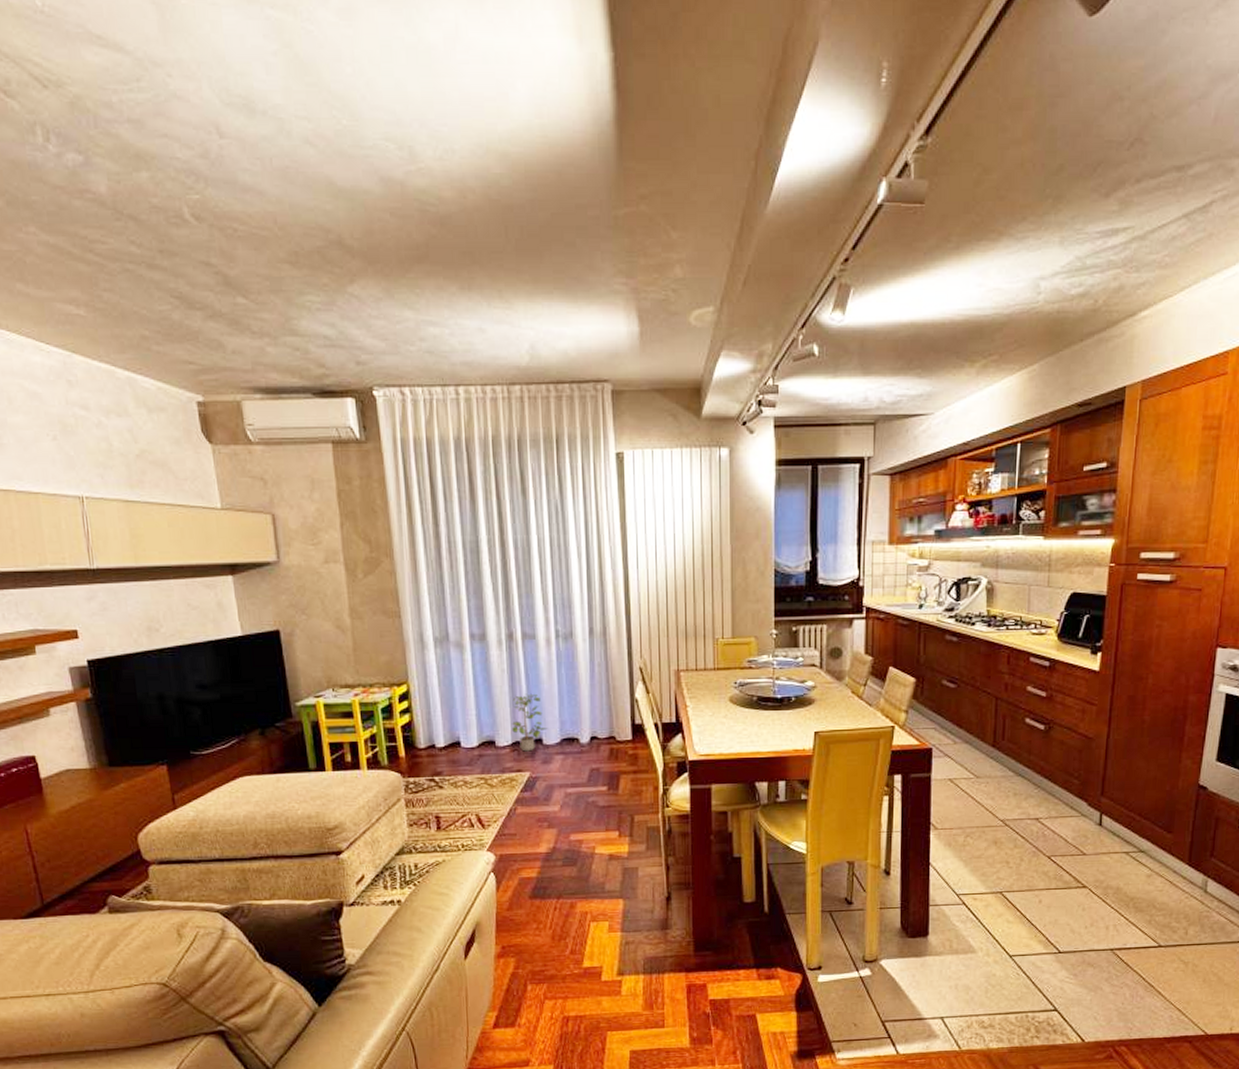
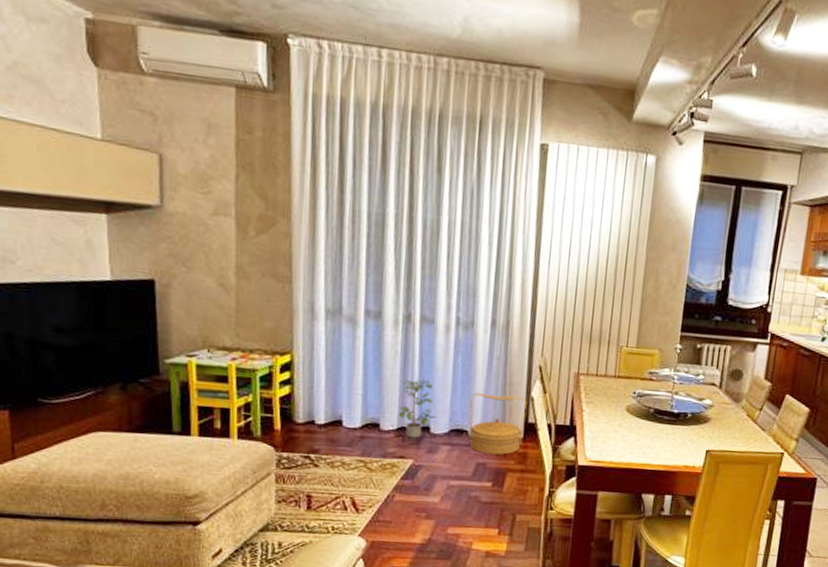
woven basket: none [576,698,632,760] -> present [468,393,527,455]

